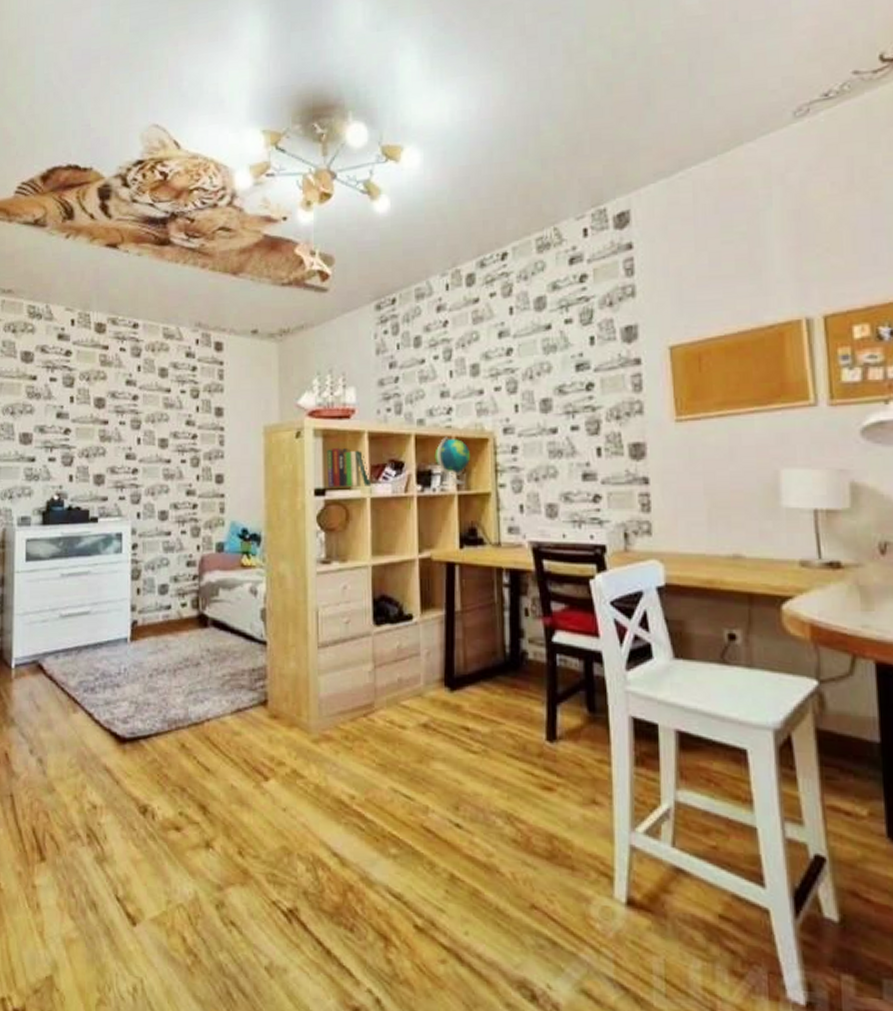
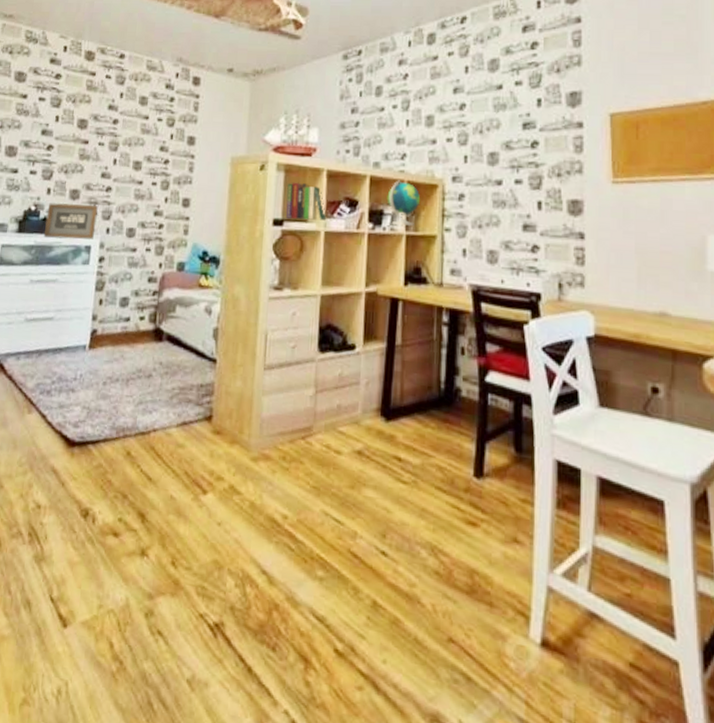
picture frame: none [70,489,126,527] -> present [43,203,99,240]

